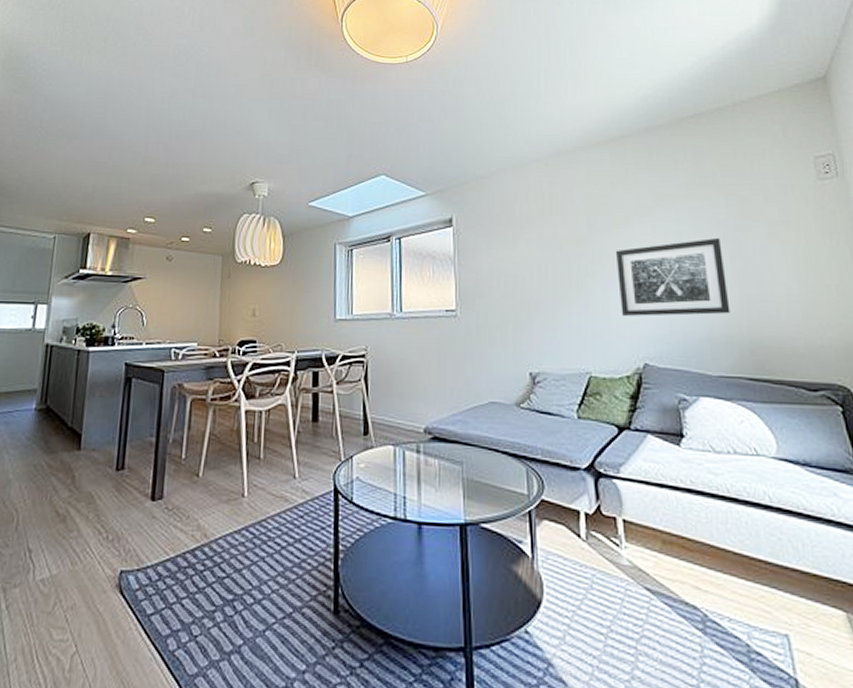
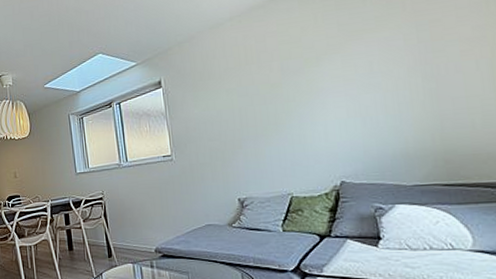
wall art: present [615,237,731,316] -> none [308,62,424,143]

